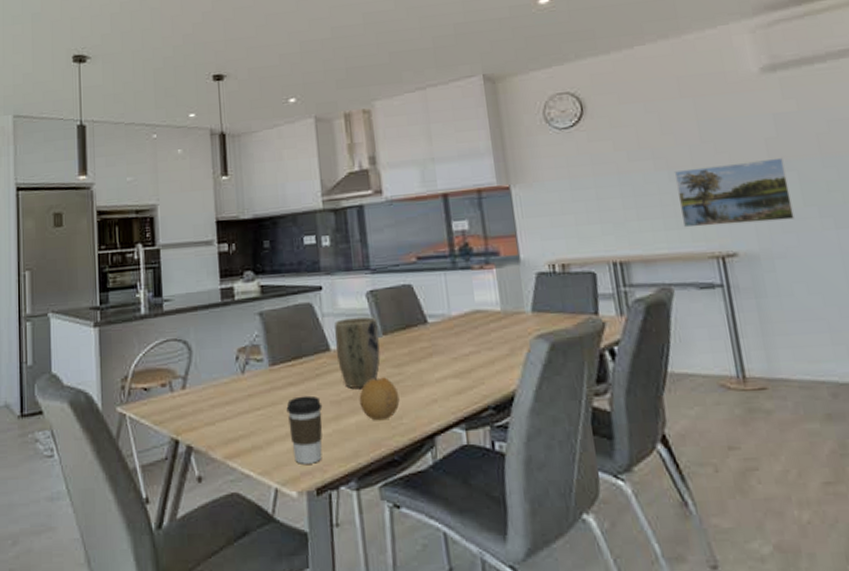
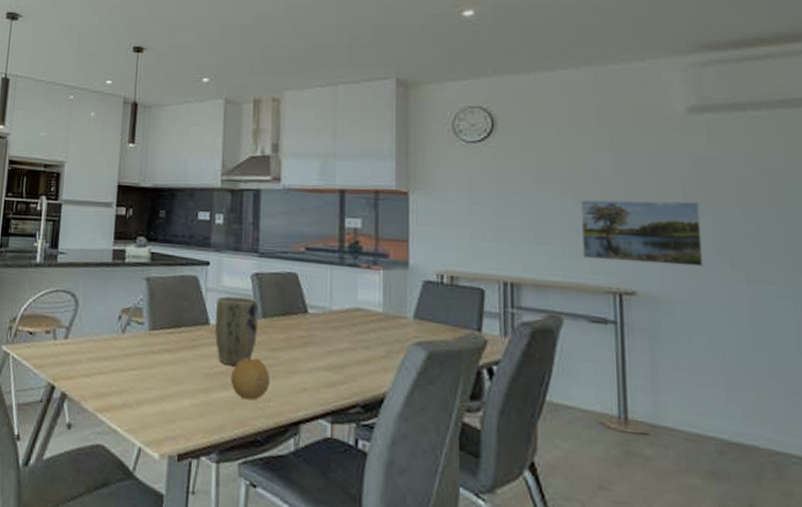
coffee cup: present [286,395,323,464] -> none [159,363,195,430]

